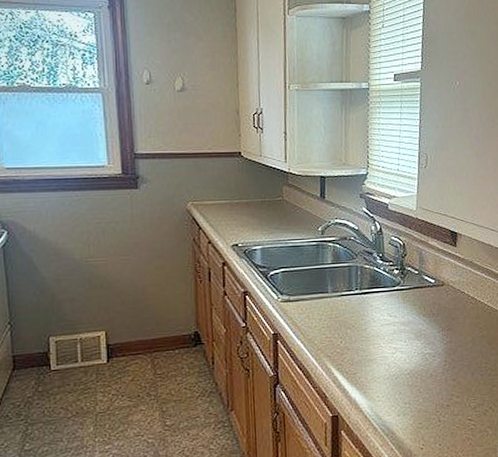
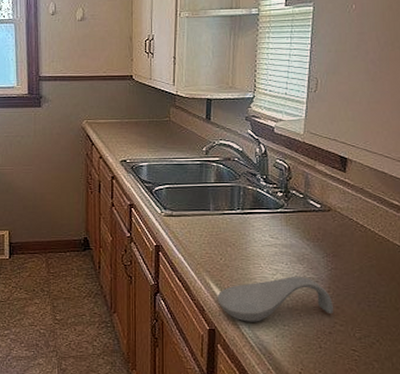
spoon rest: none [339,353,450,404] -> present [217,277,333,322]

